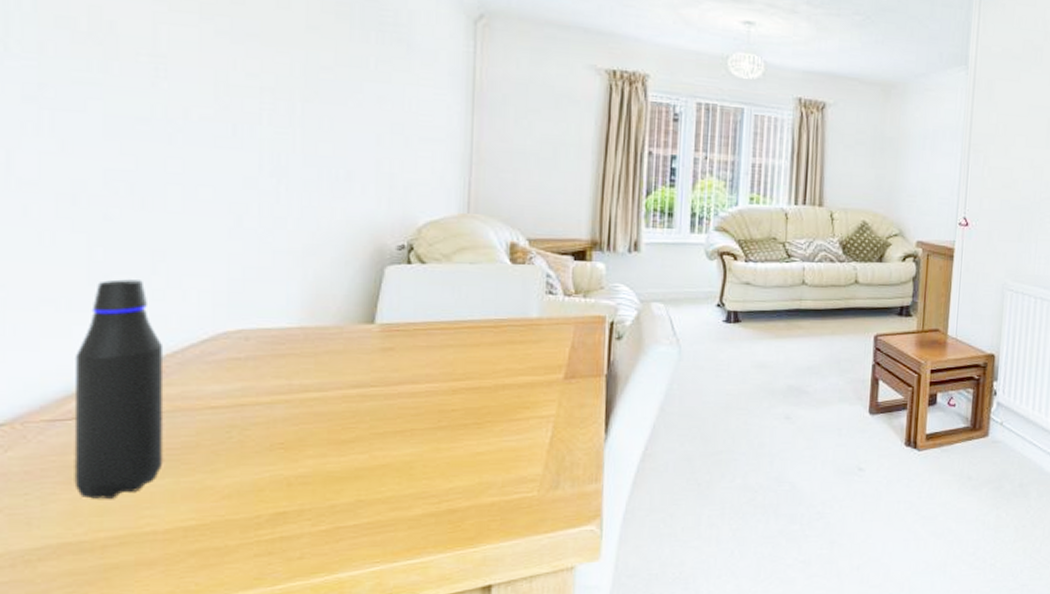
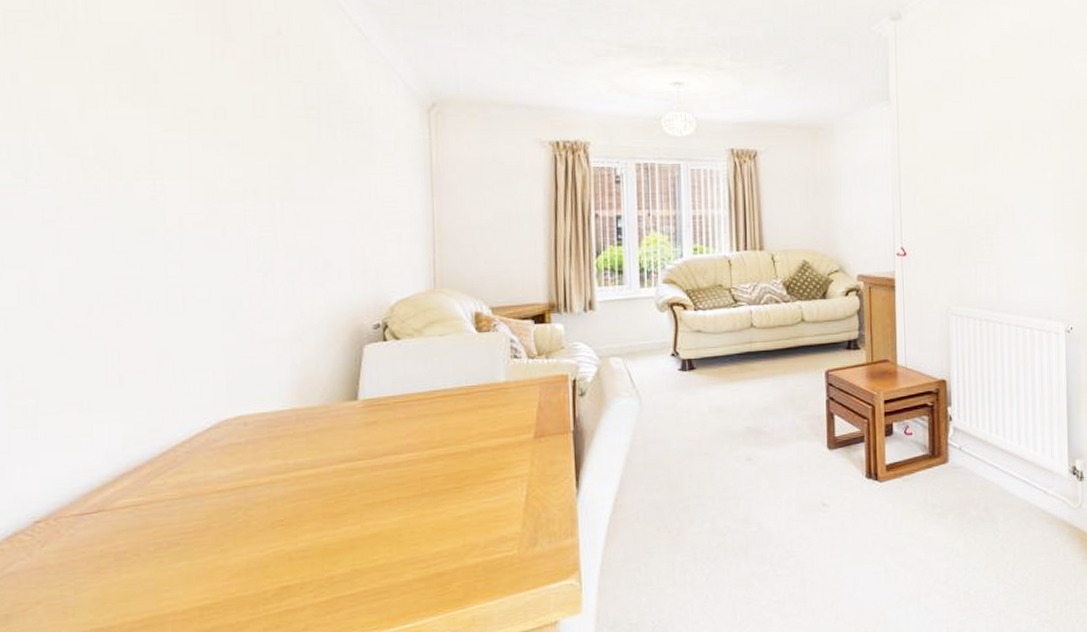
water bottle: present [74,279,164,500] -> none [98,378,179,586]

